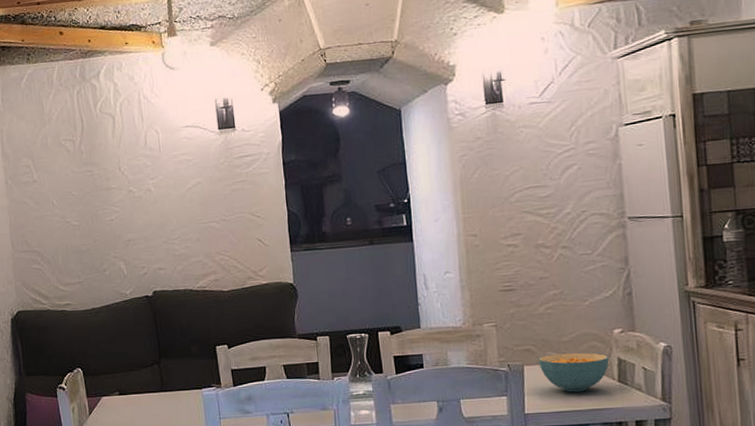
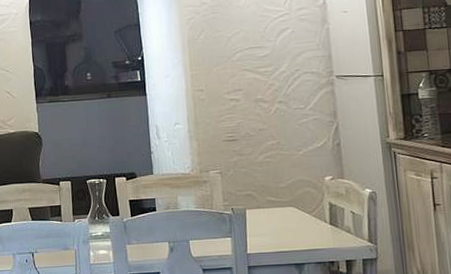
cereal bowl: present [538,352,609,393] -> none [258,197,322,234]

